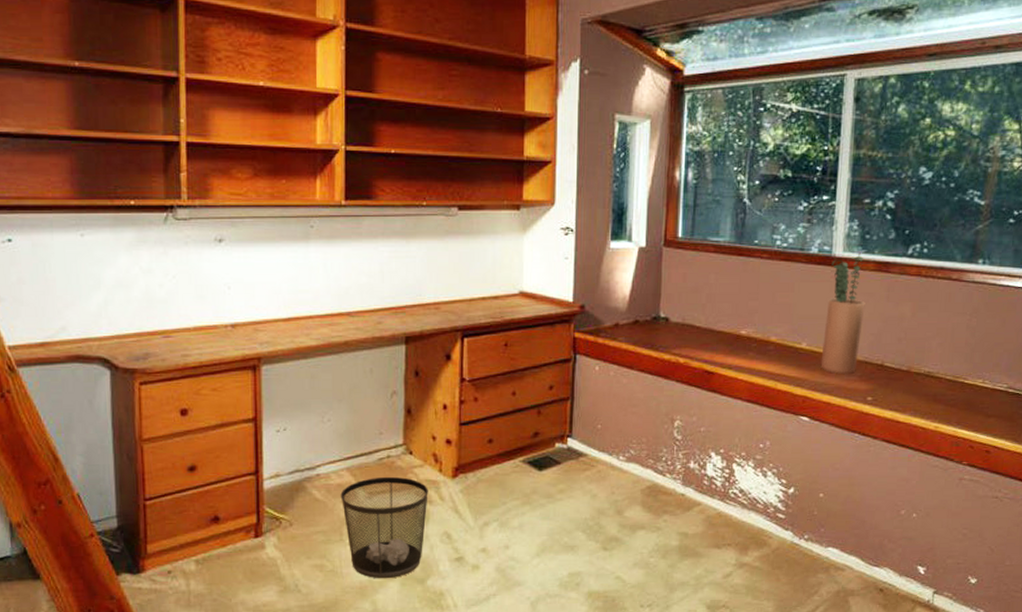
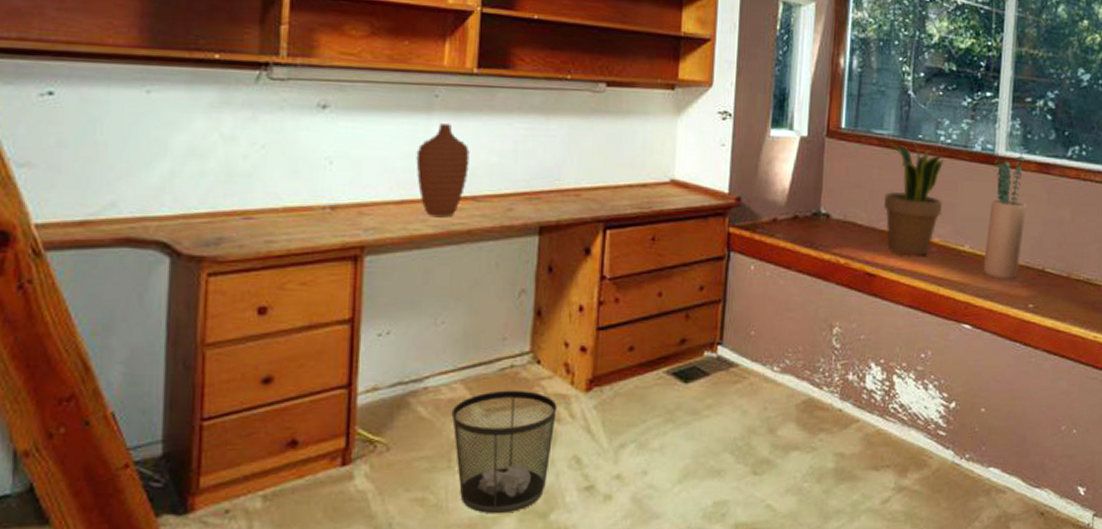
decorative vase: none [298,250,343,332] -> present [416,123,470,218]
potted plant: none [720,246,781,354] -> present [883,139,945,256]

